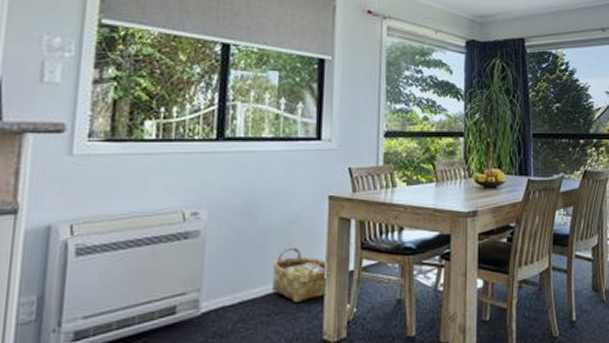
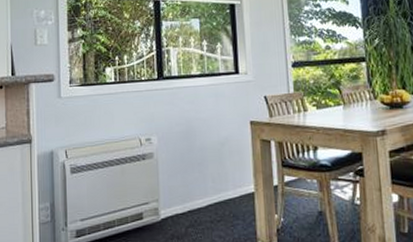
woven basket: present [271,247,327,302] -> none [211,165,257,212]

